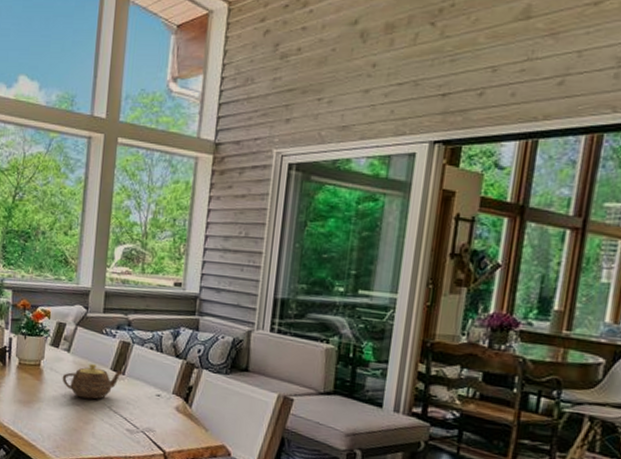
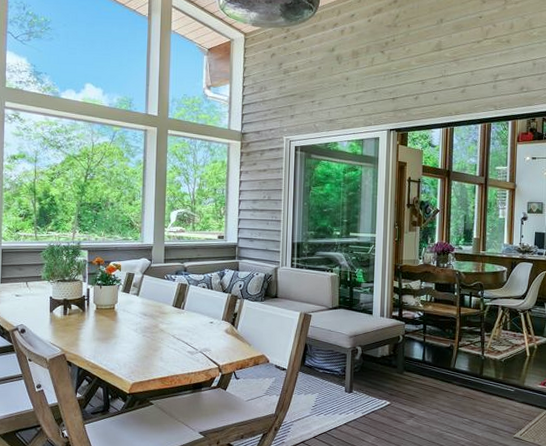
teapot: present [62,364,124,400] -> none [133,303,183,331]

